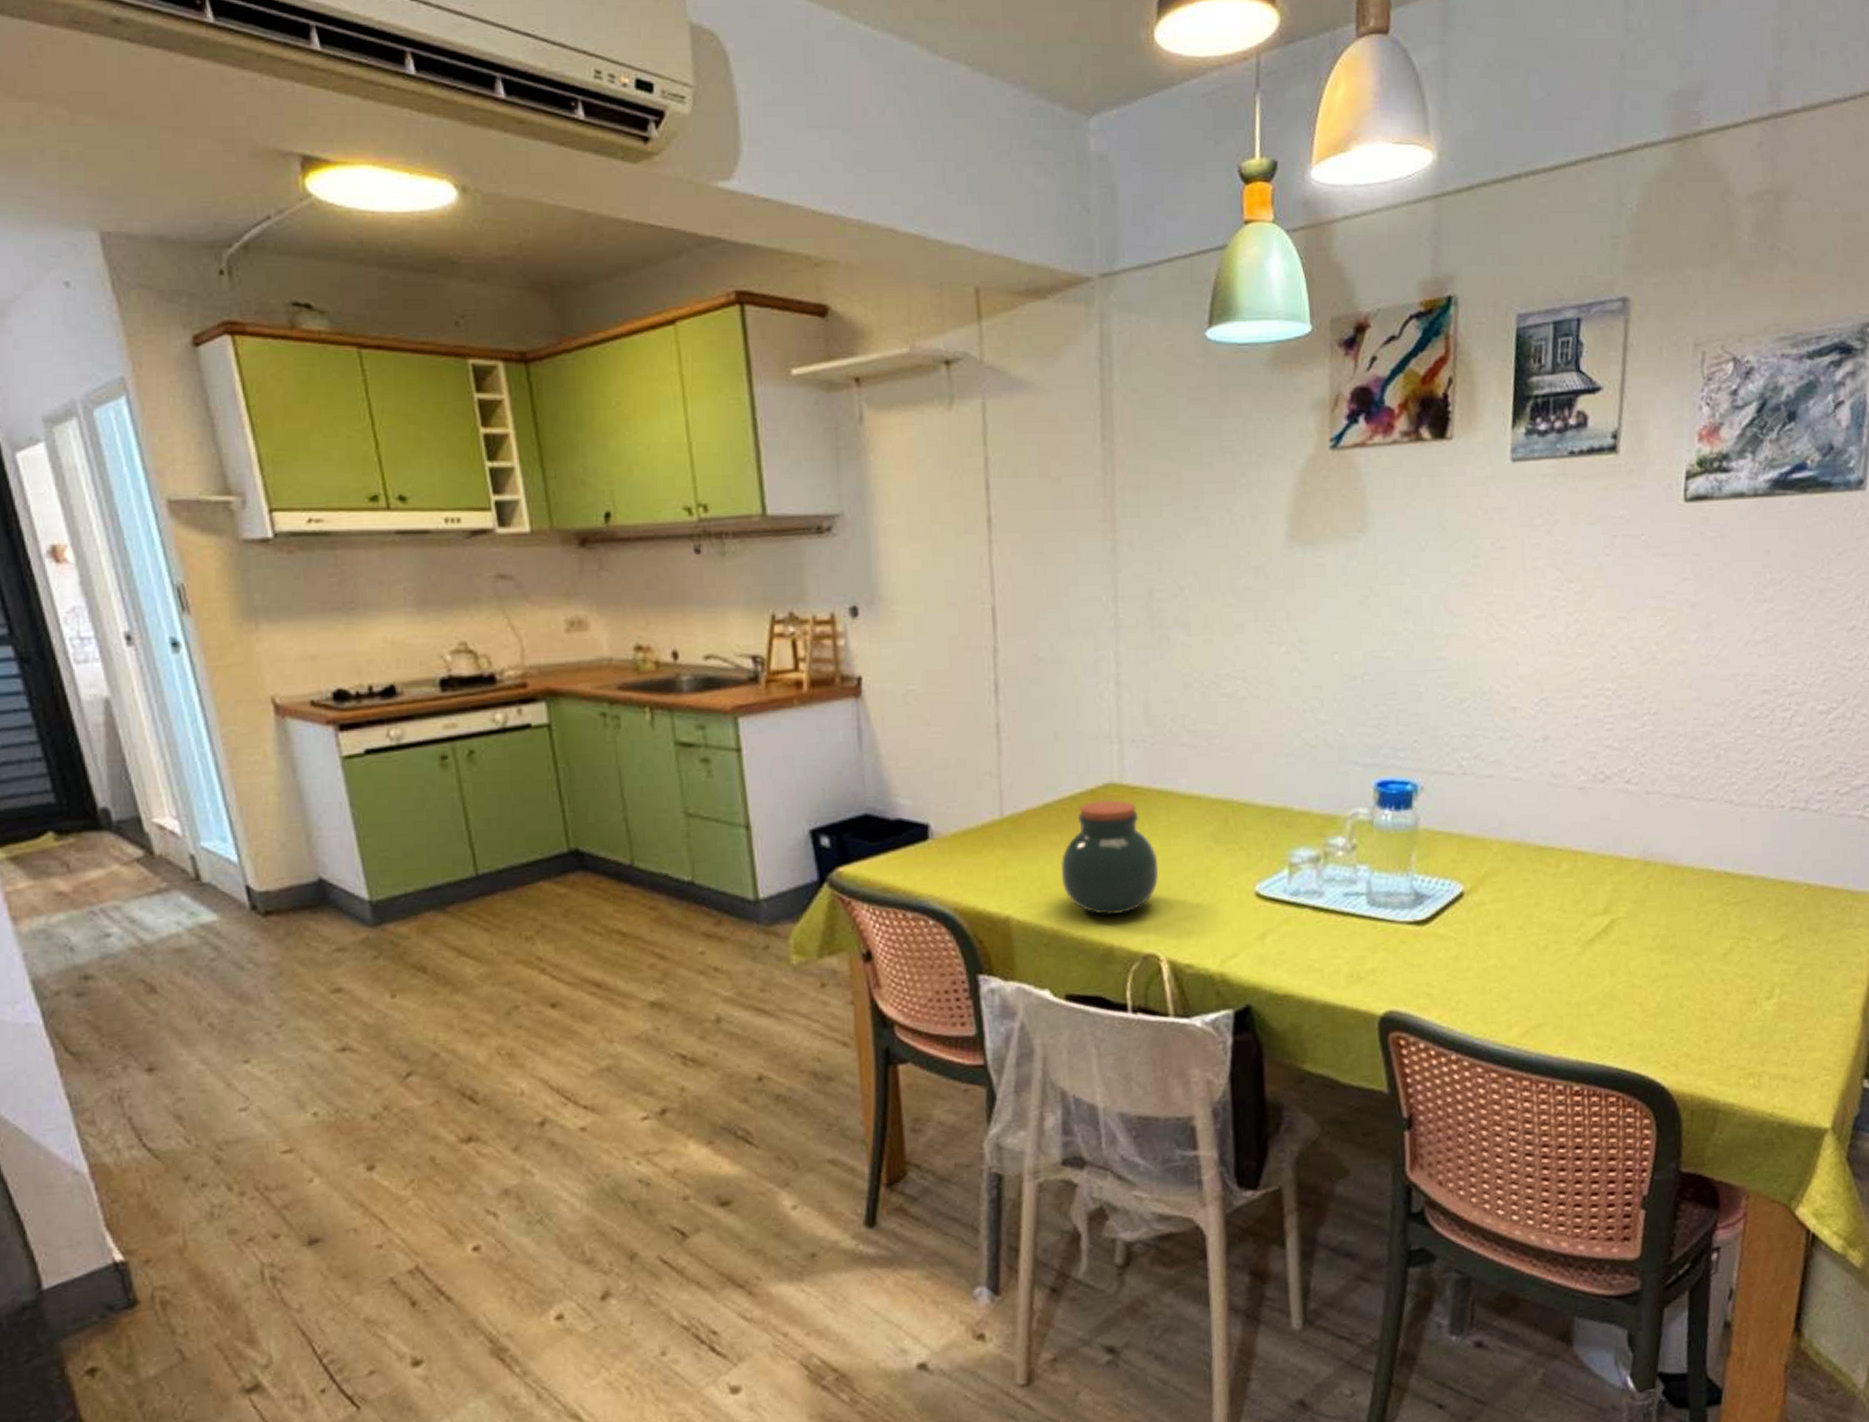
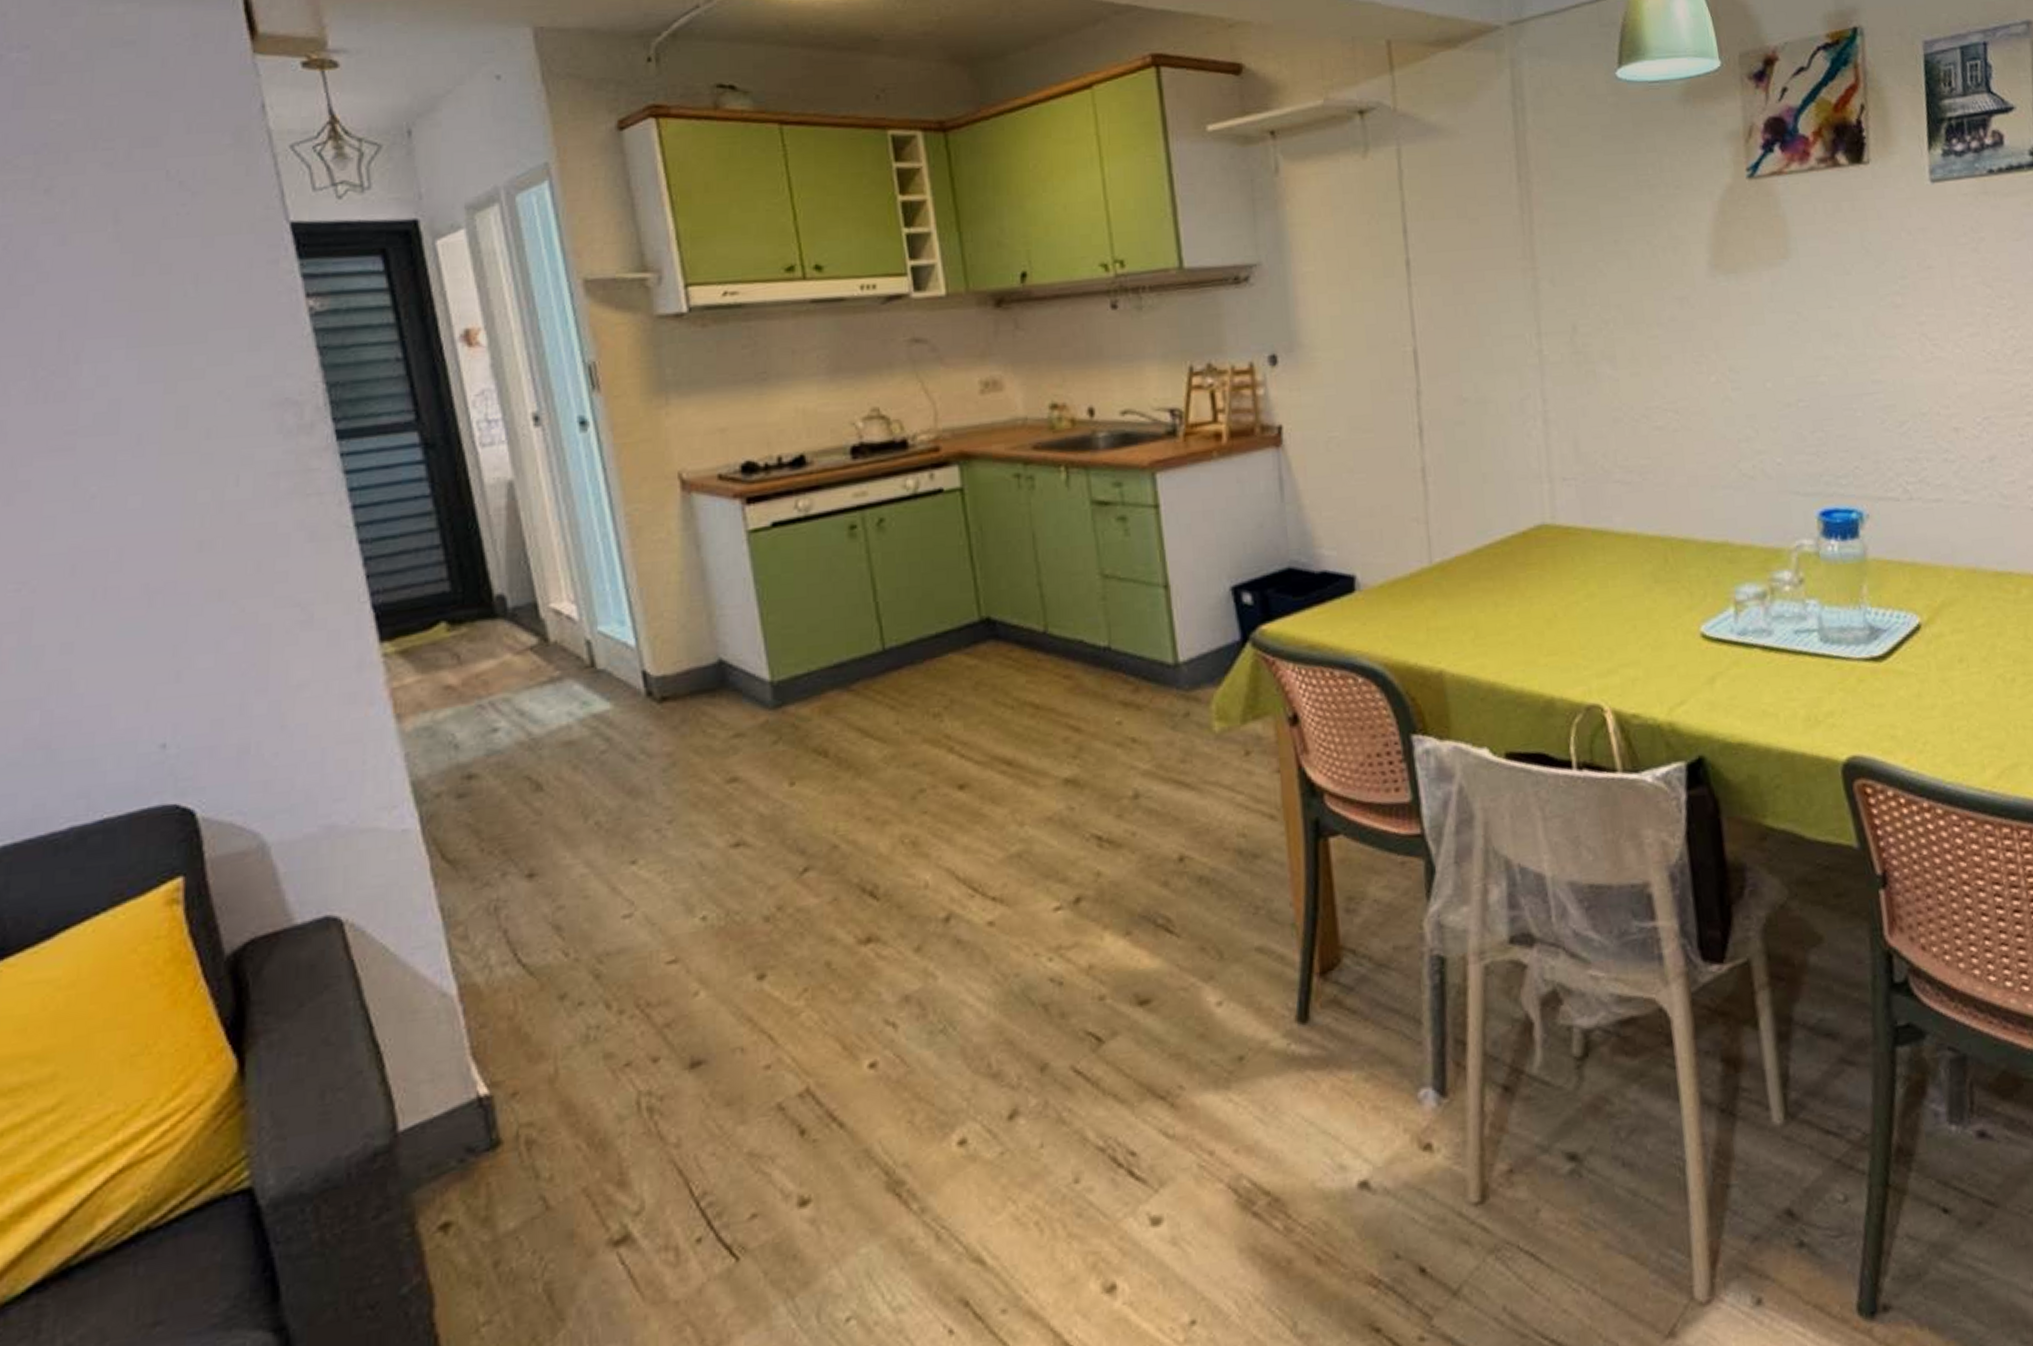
jar: present [1060,800,1159,915] -> none [1494,542,1598,664]

